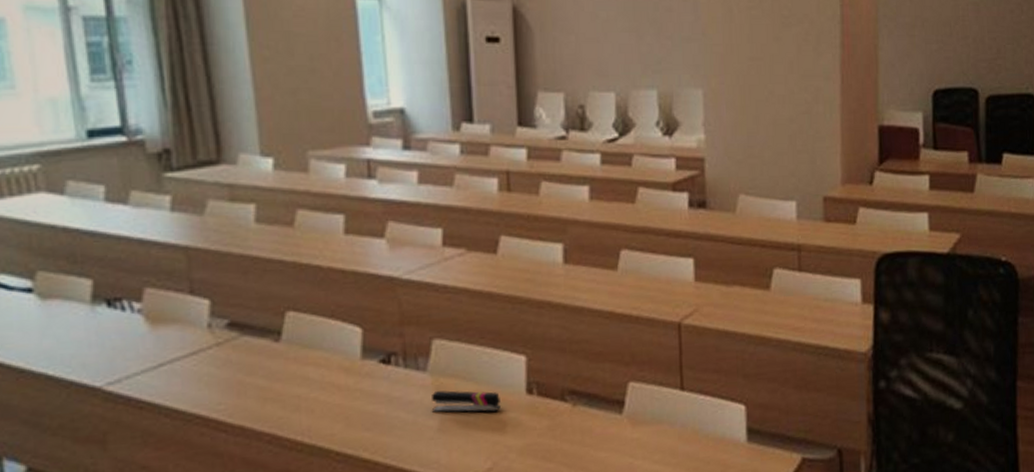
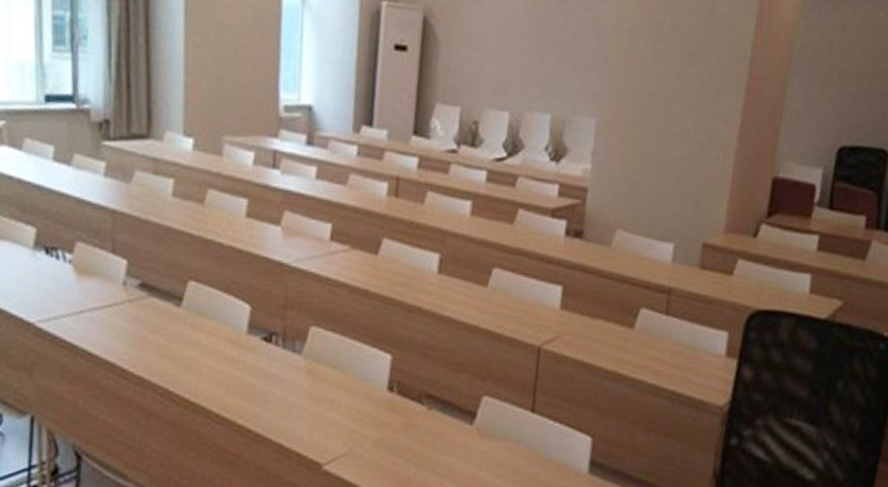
stapler: present [431,390,501,413] -> none [301,374,364,402]

